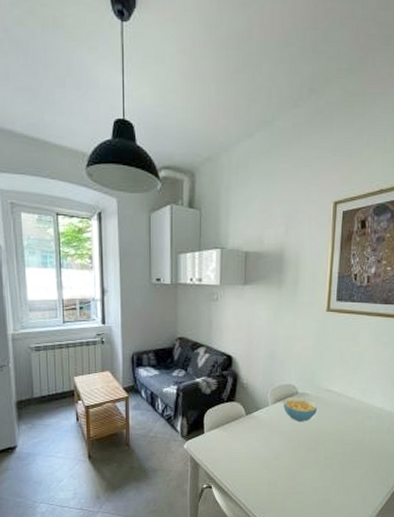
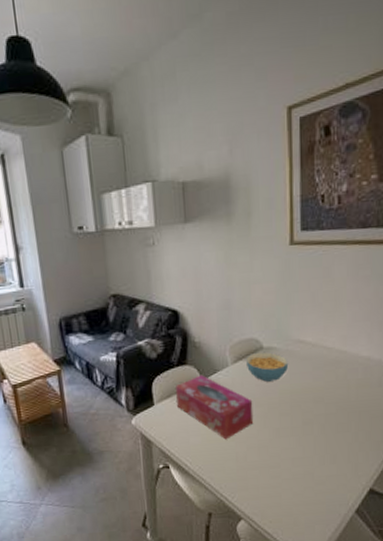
tissue box: none [223,411,286,467] -> present [176,375,254,440]

